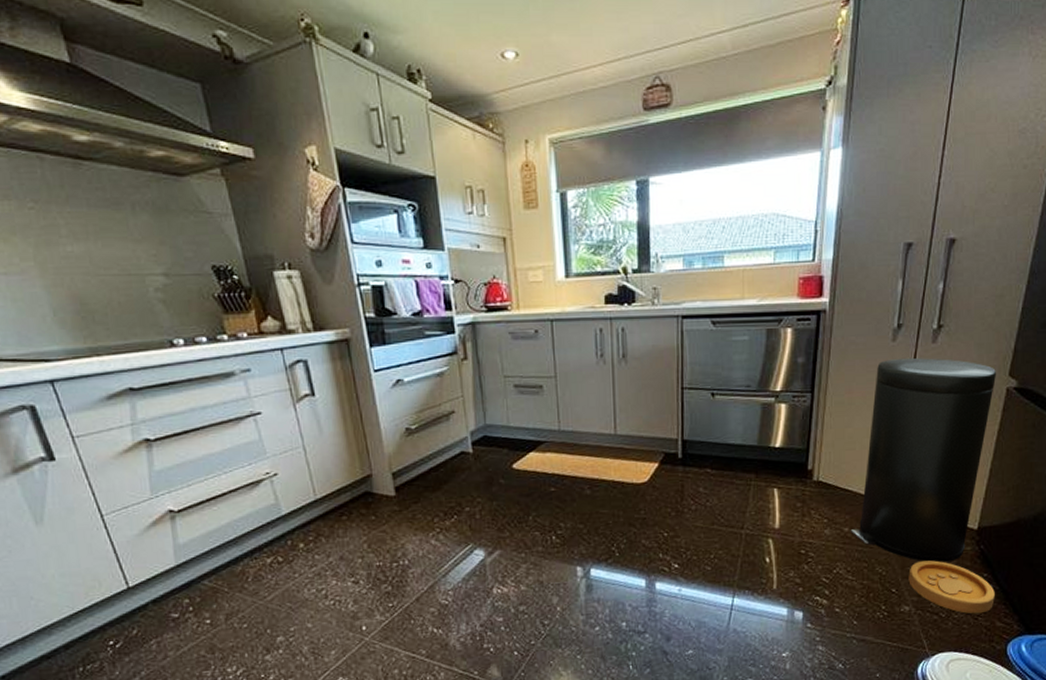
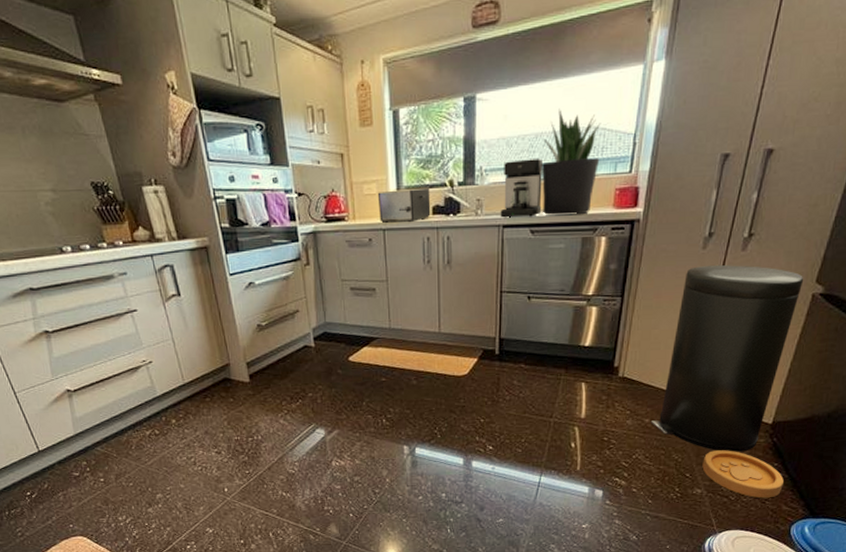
toaster: none [544,275,603,314] -> present [377,187,431,224]
coffee maker: none [678,245,723,308] -> present [500,159,542,218]
planter: none [720,194,782,306] -> present [541,108,601,216]

